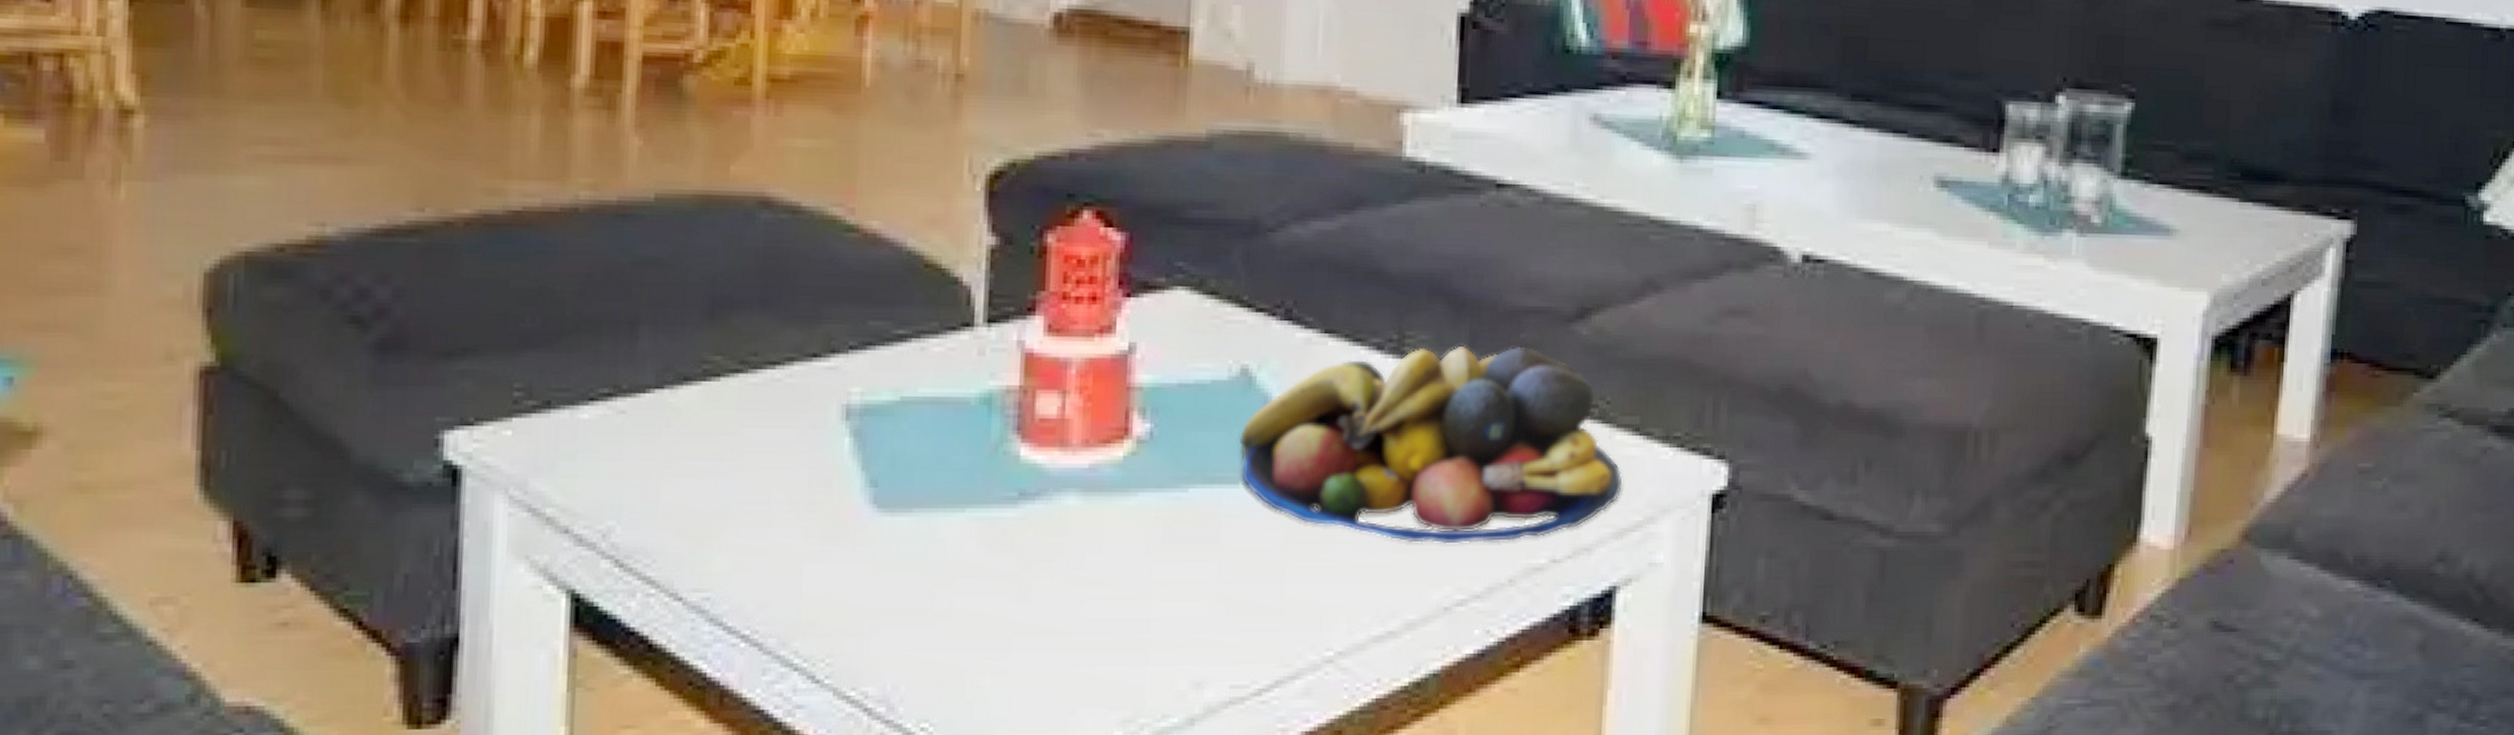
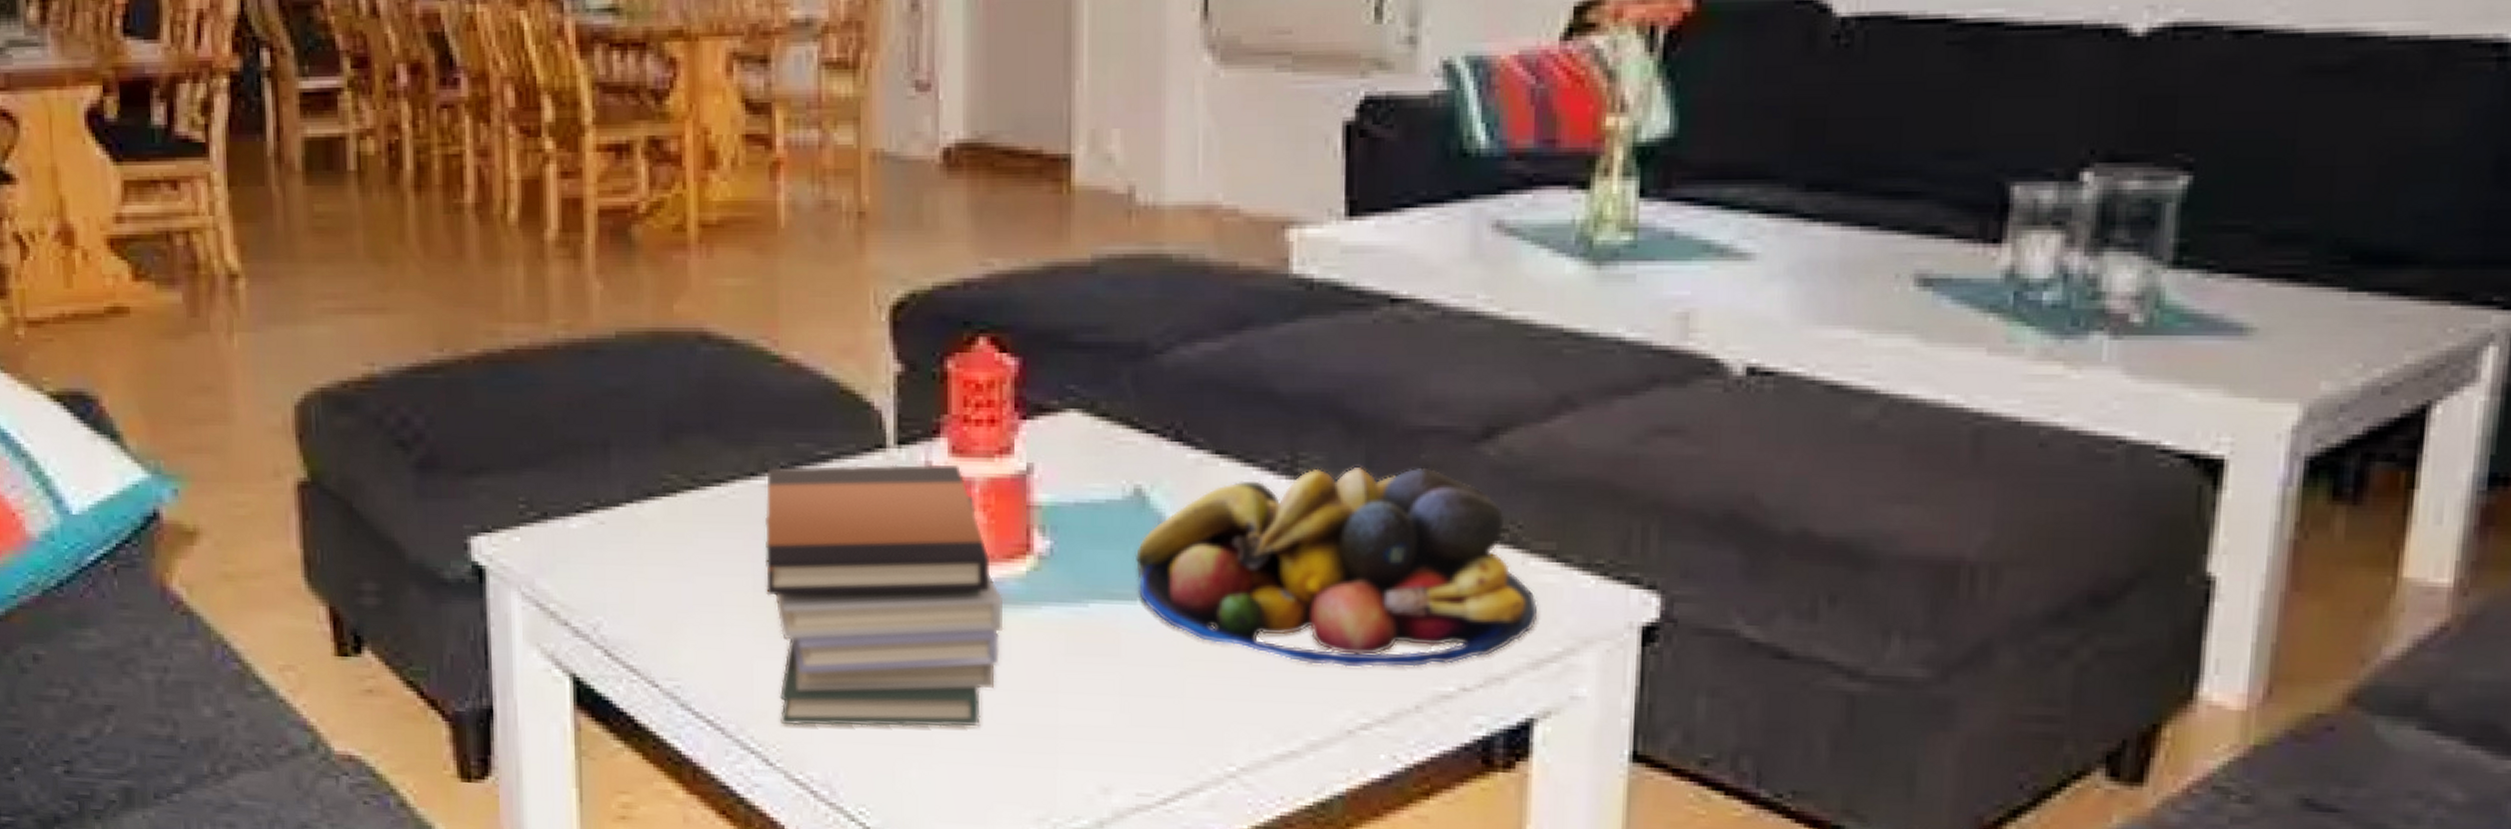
book stack: none [824,343,1096,636] -> present [764,464,1004,727]

